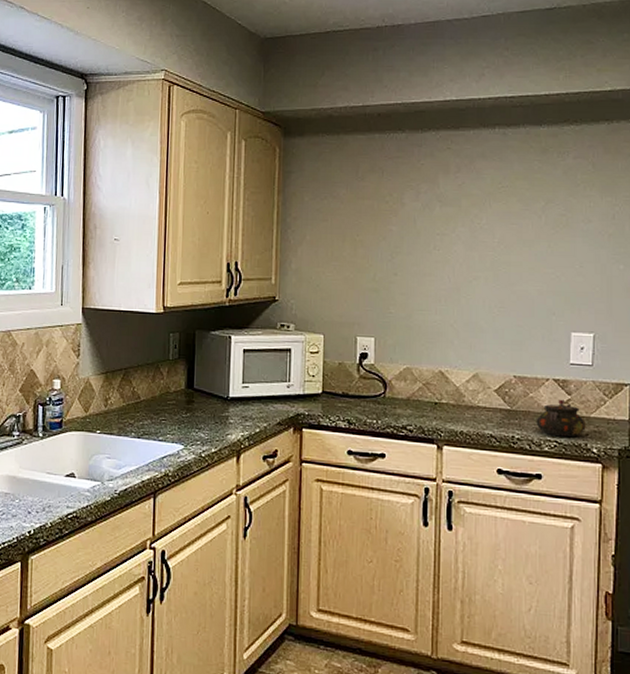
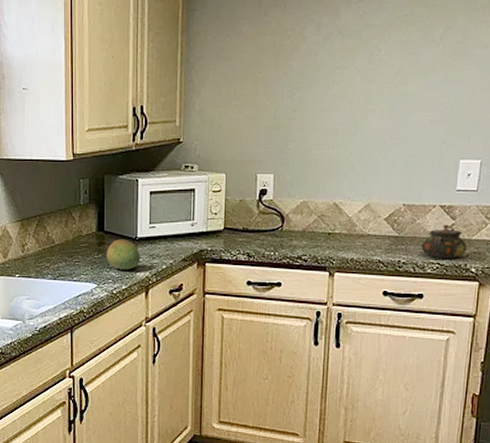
fruit: none [195,398,233,432] -> present [107,239,141,270]

